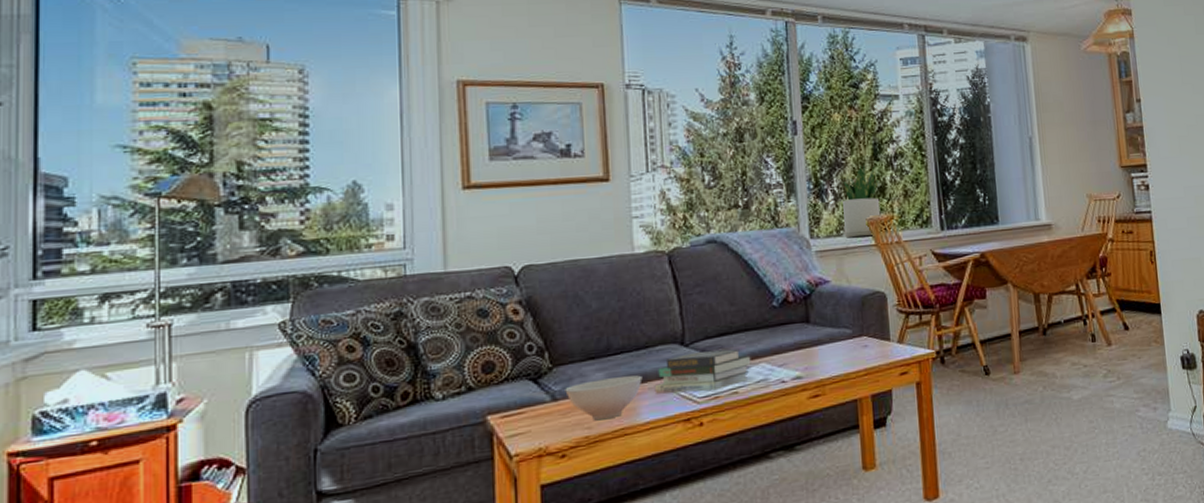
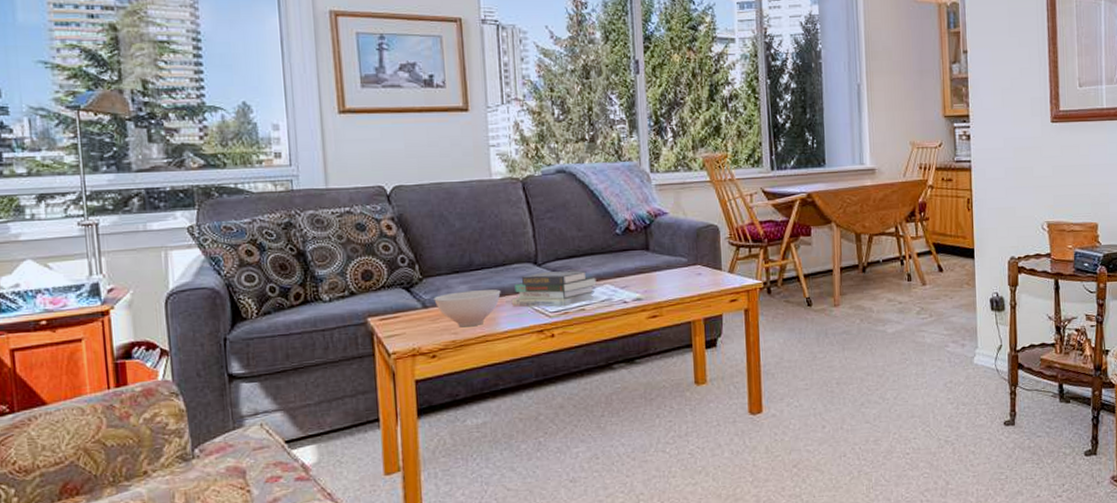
planter: present [843,164,881,239] -> none [681,104,716,175]

